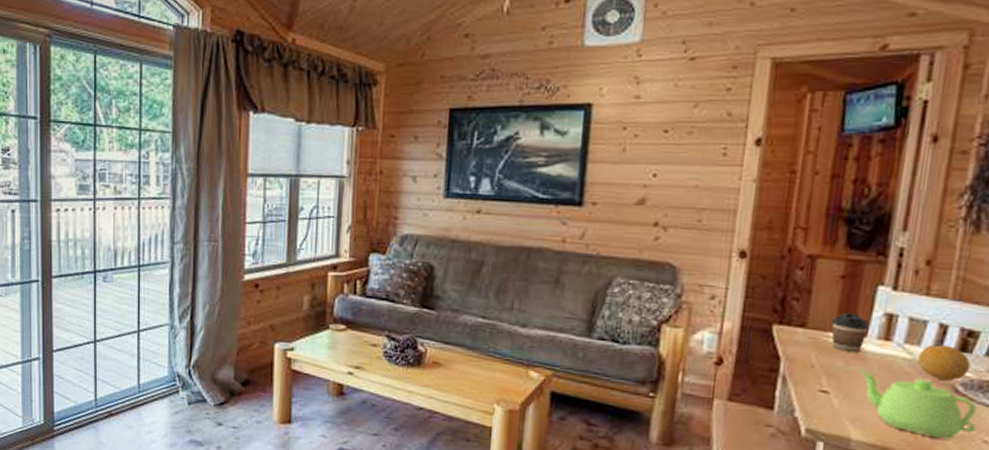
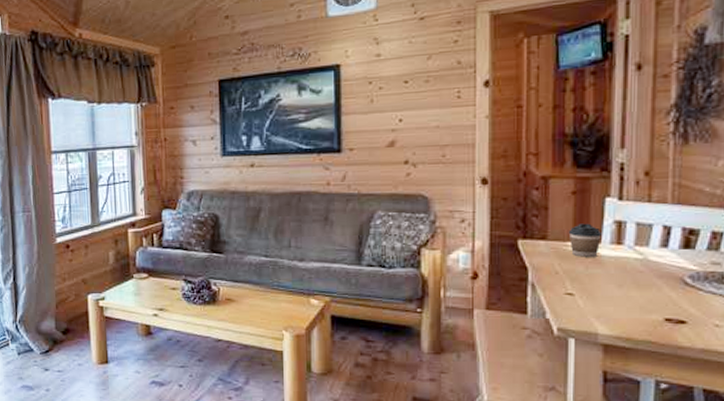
teapot: present [857,370,977,439] -> none [596,272,707,326]
fruit: present [917,345,971,381] -> none [648,244,695,275]

